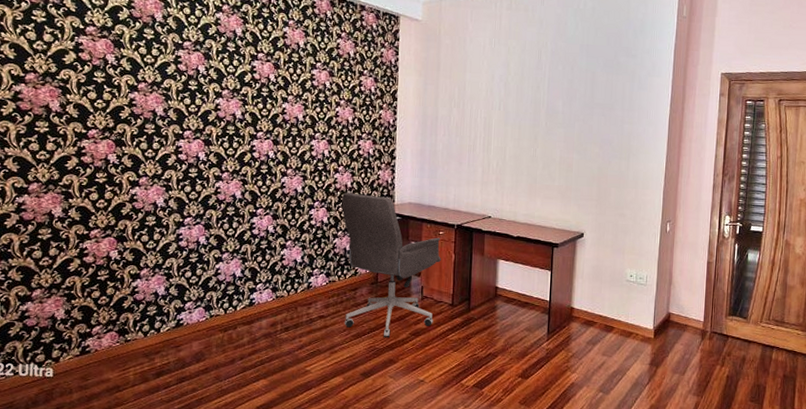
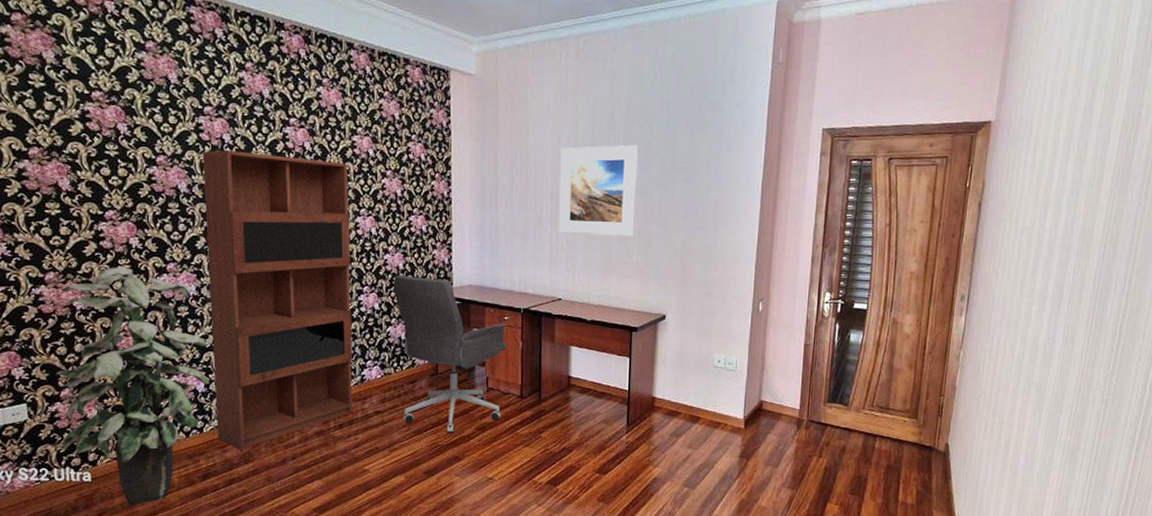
indoor plant: none [28,180,170,401] -> present [55,267,208,506]
bookcase: none [173,79,306,350] -> present [202,149,352,450]
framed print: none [490,83,562,163] -> present [559,144,639,237]

